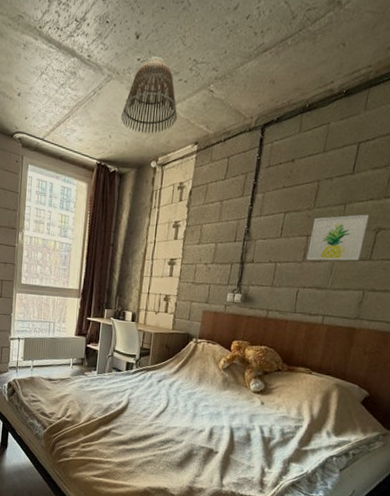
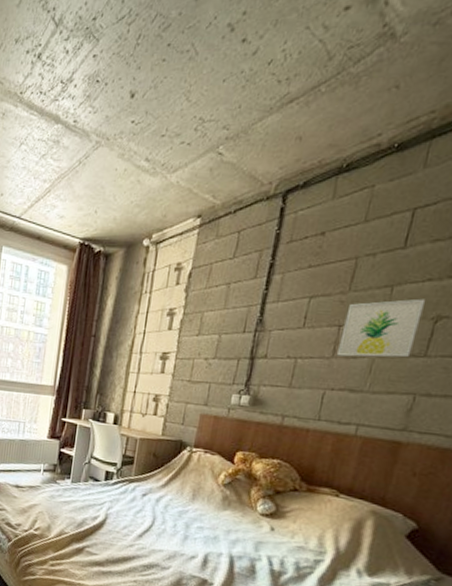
lamp shade: present [120,57,178,134] -> none [109,117,178,208]

